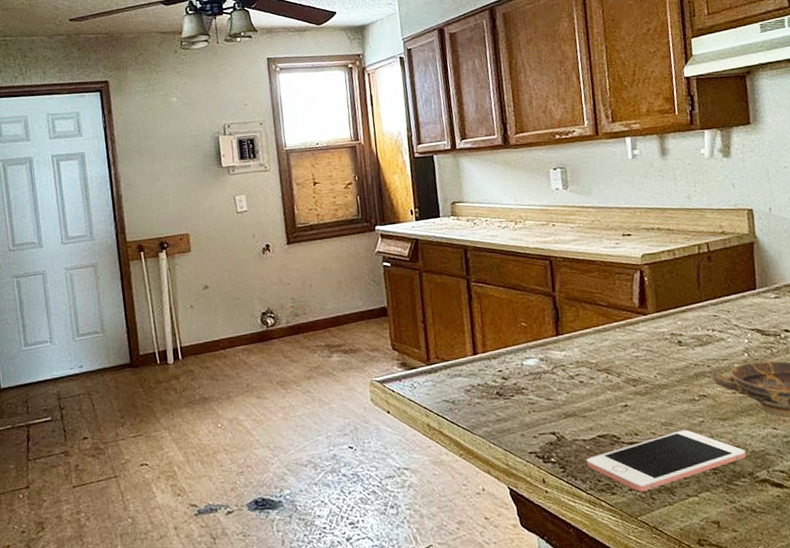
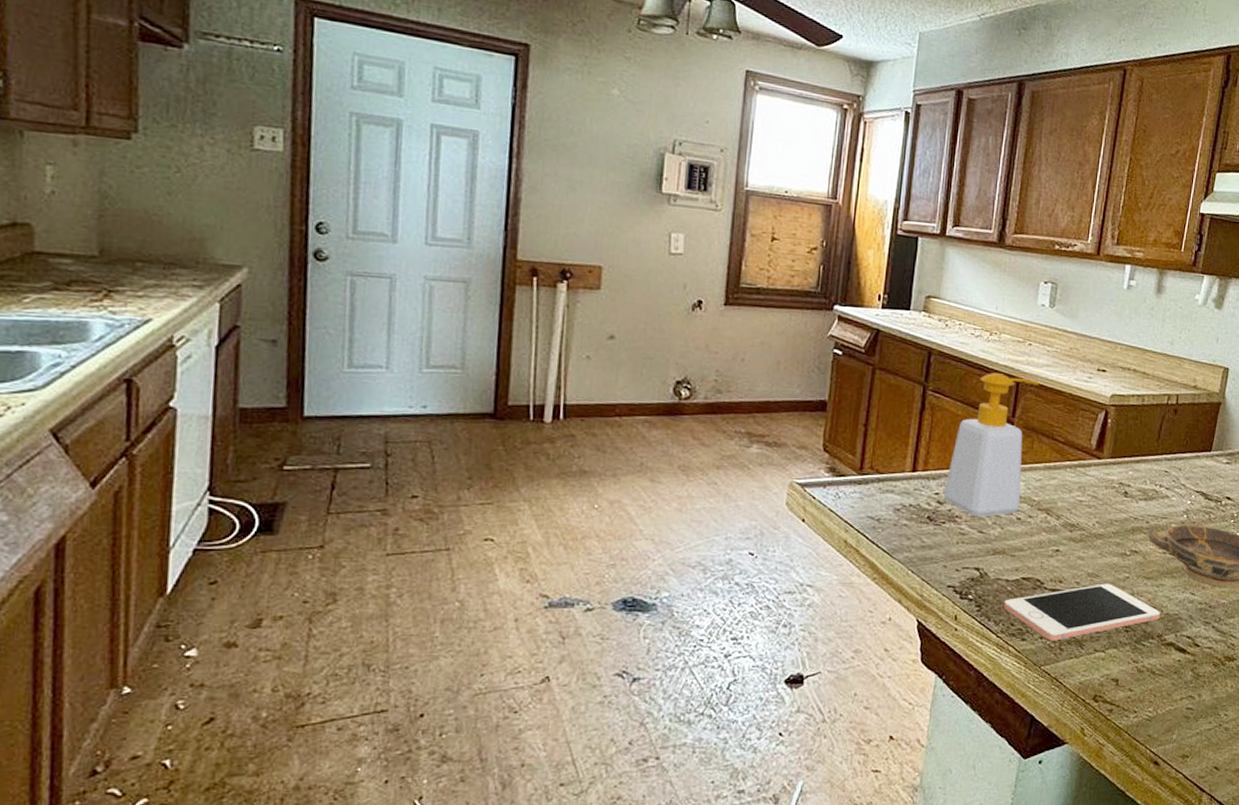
soap bottle: none [505,255,580,386] -> present [944,373,1040,517]

